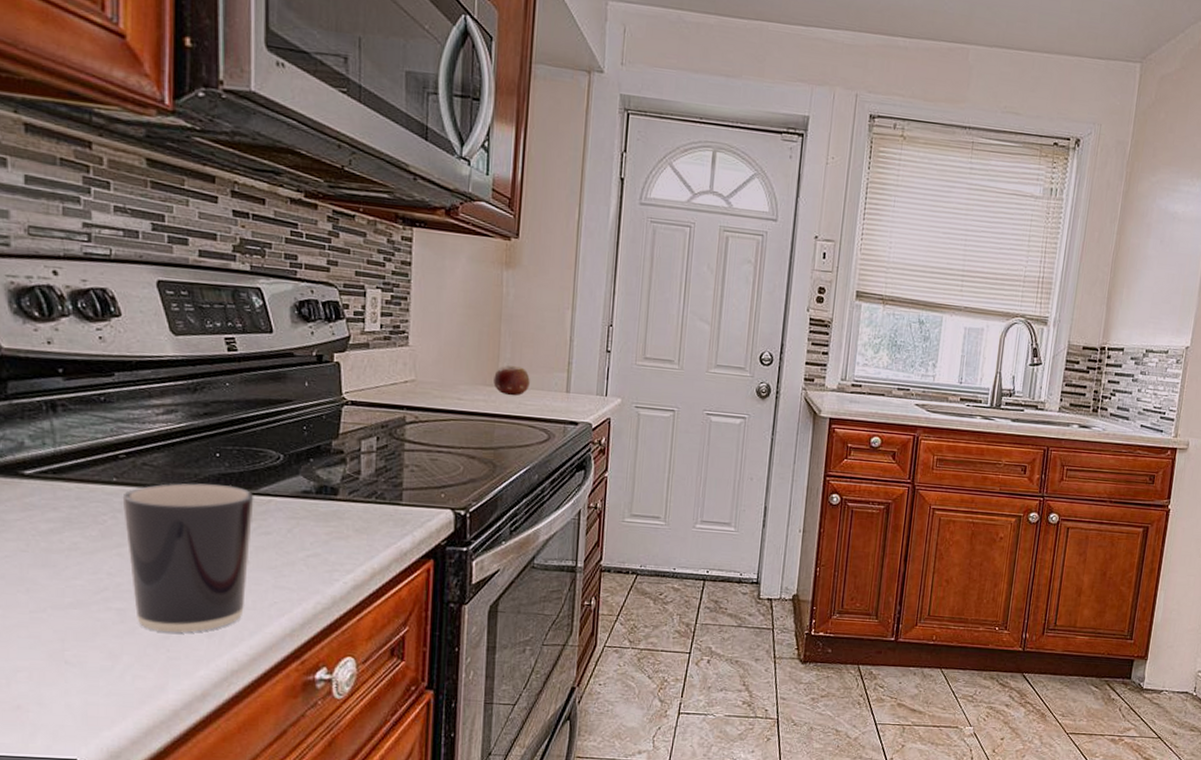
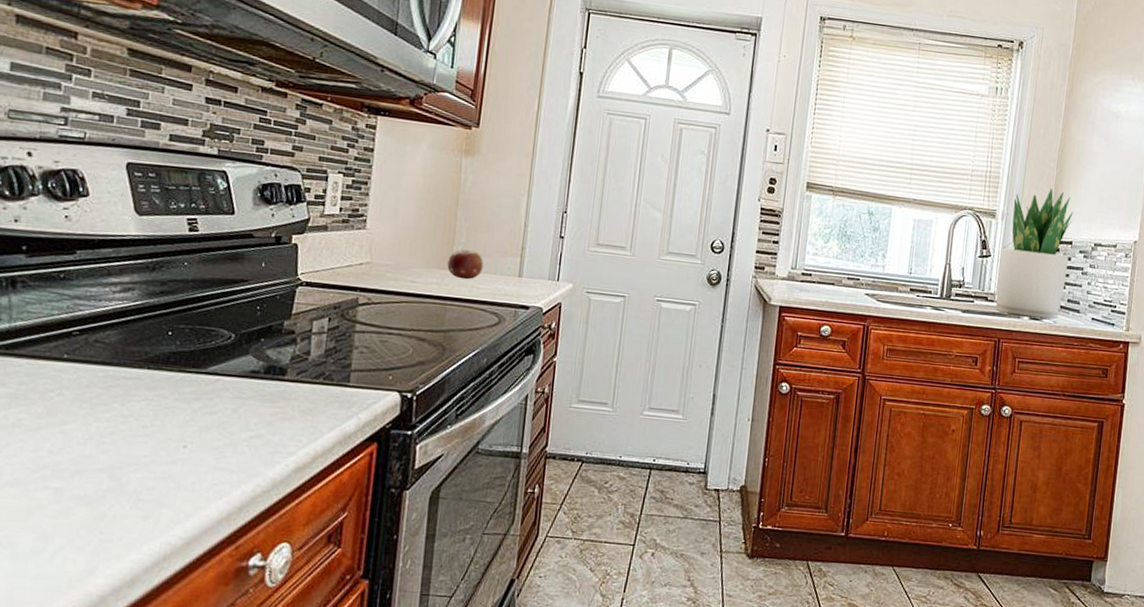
mug: present [122,483,254,633] -> none [71,360,203,514]
planter: none [1045,294,1126,427] -> present [996,189,1074,319]

